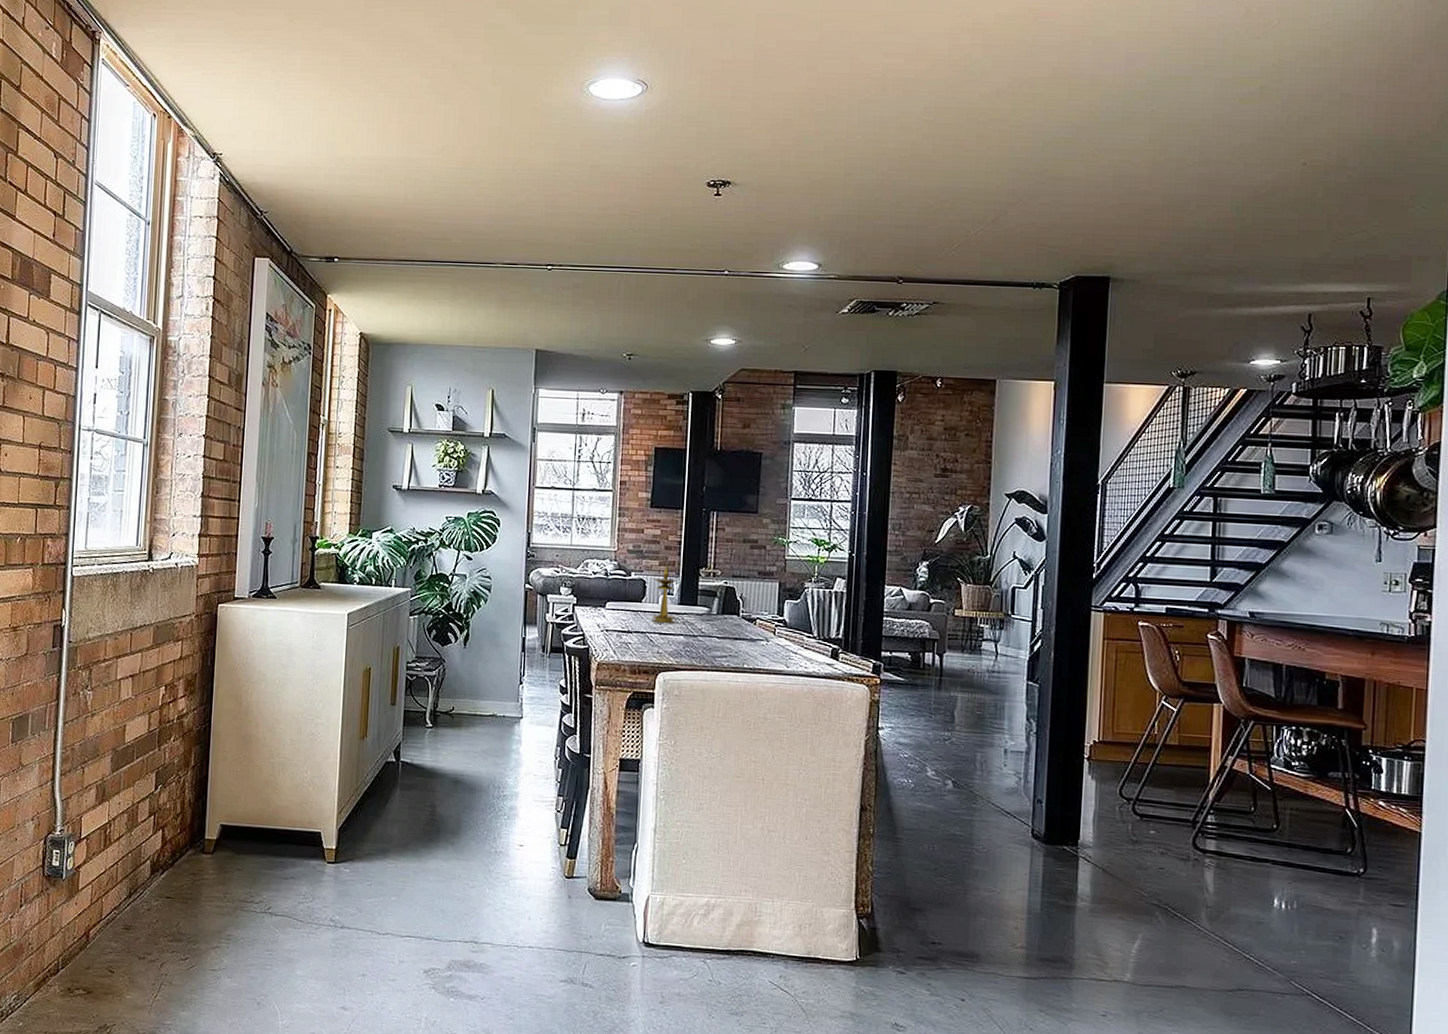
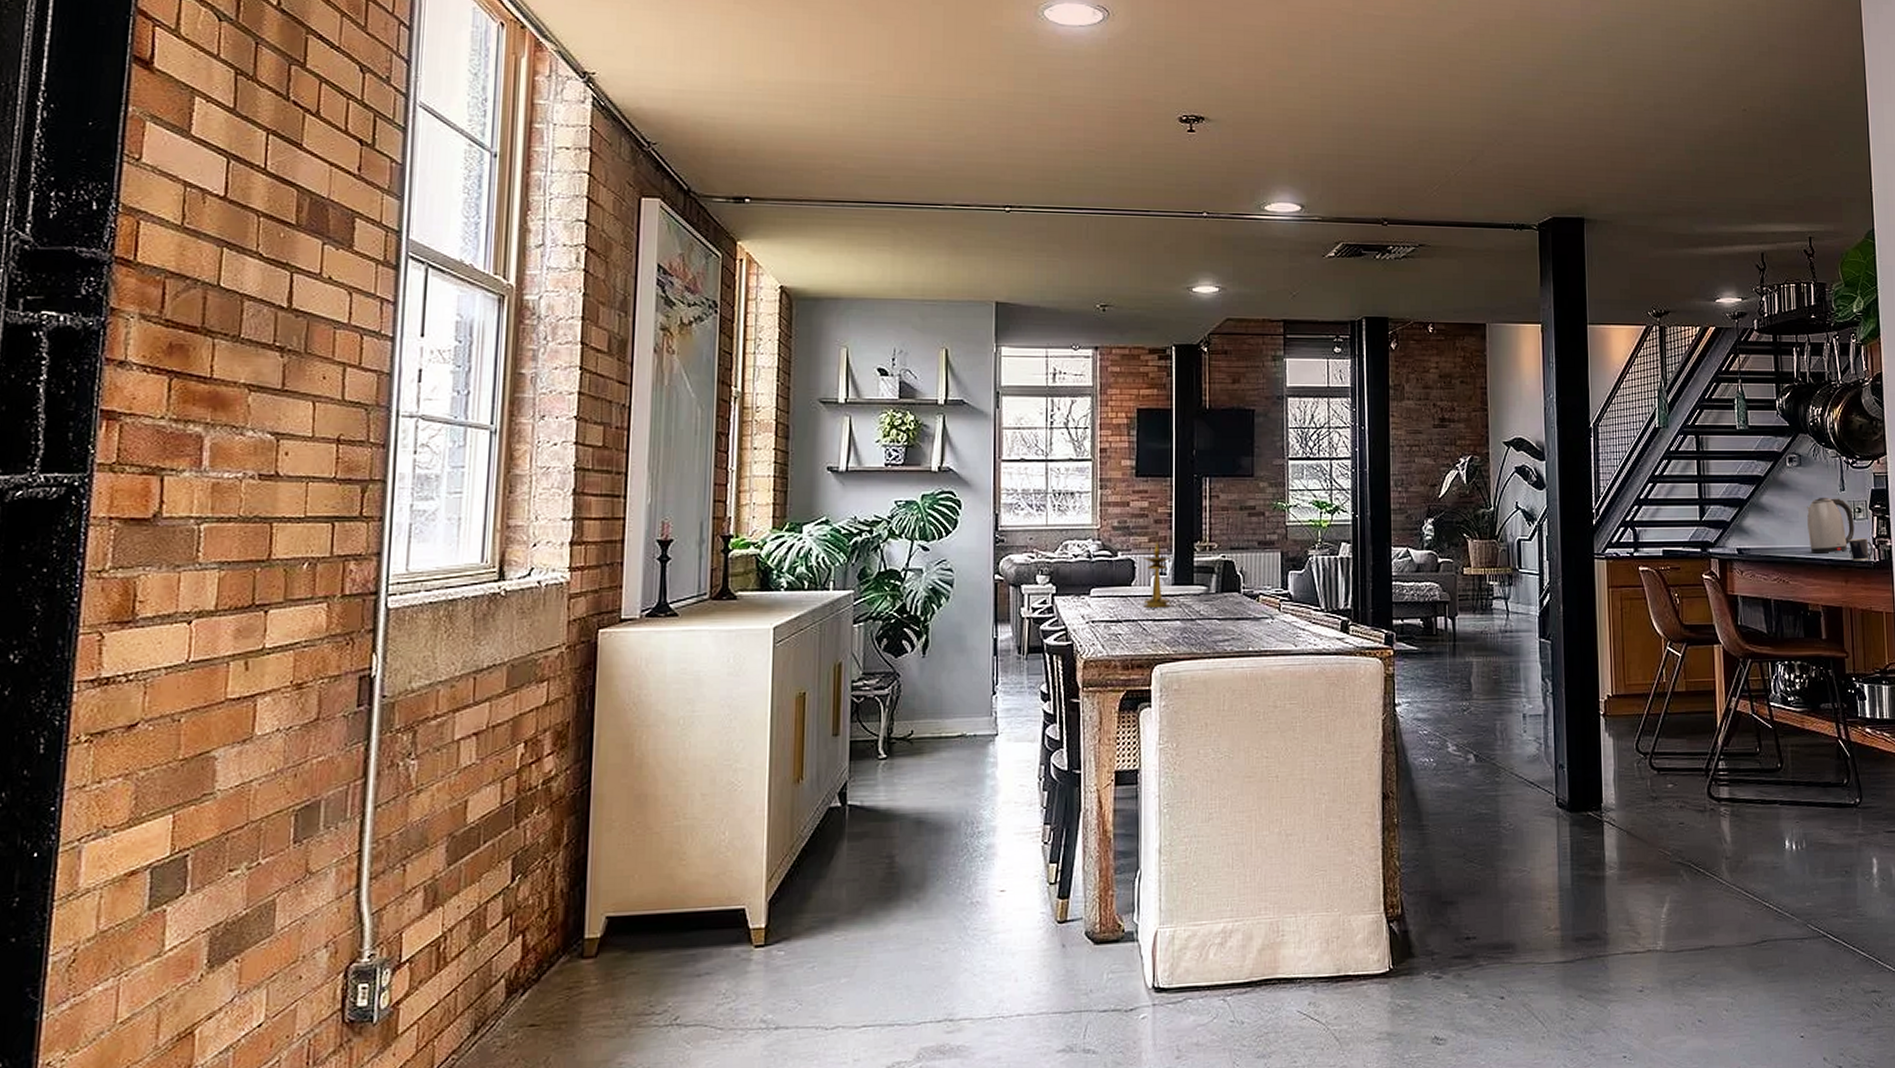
kettle: none [1333,567,1389,624] -> present [1807,498,1855,554]
mug: none [1380,611,1409,635] -> present [1849,538,1874,561]

